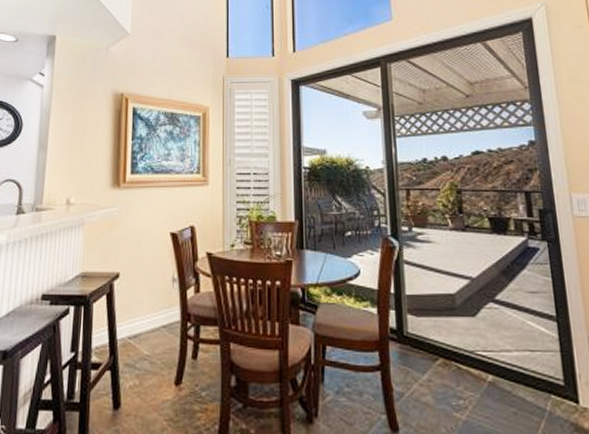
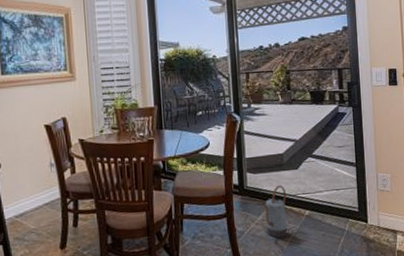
watering can: none [428,335,463,410] -> present [262,184,287,238]

